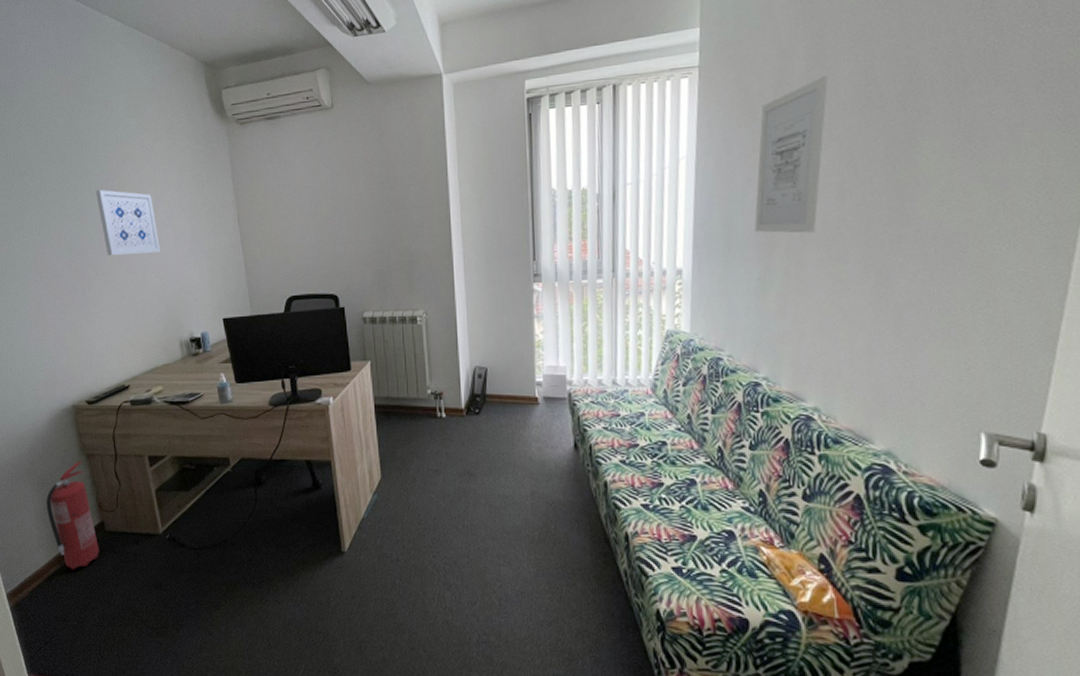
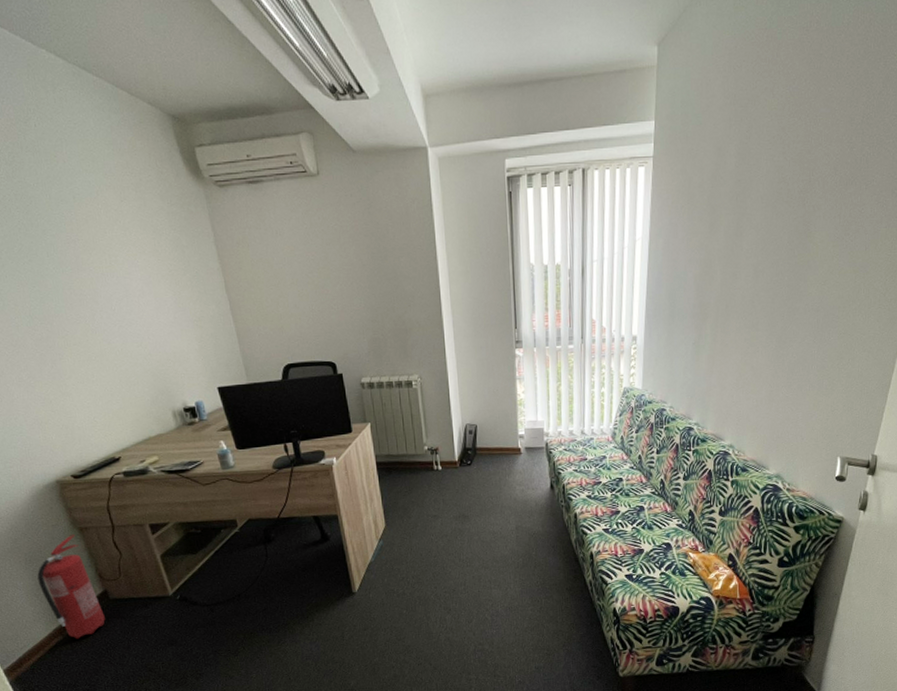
wall art: present [95,190,161,256] -> none [54,252,142,325]
wall art: present [754,76,829,234] -> none [692,172,752,306]

